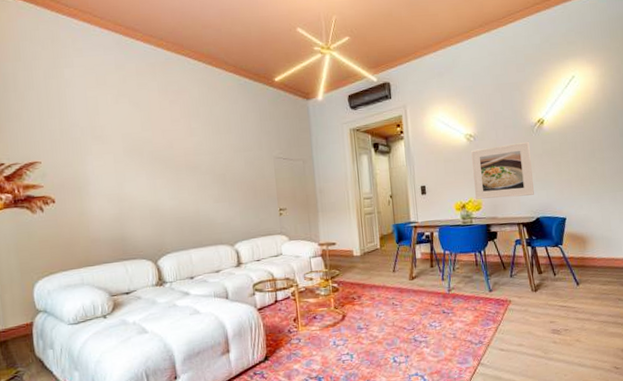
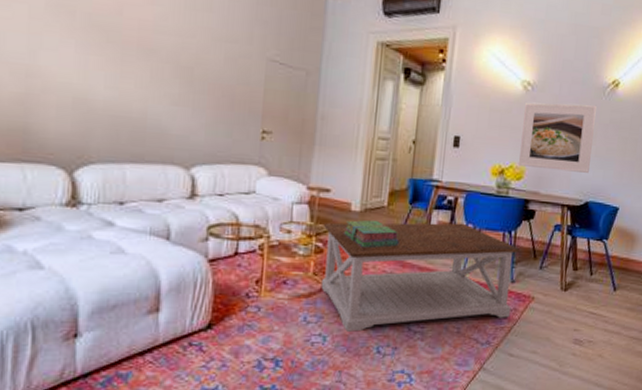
coffee table: none [336,251,495,349] -> present [320,223,519,332]
stack of books: none [351,260,395,283] -> present [344,220,399,248]

